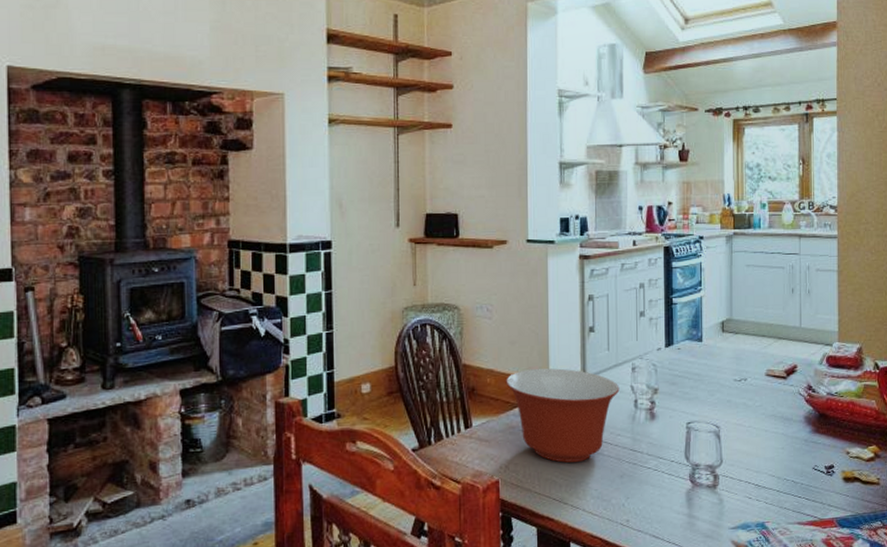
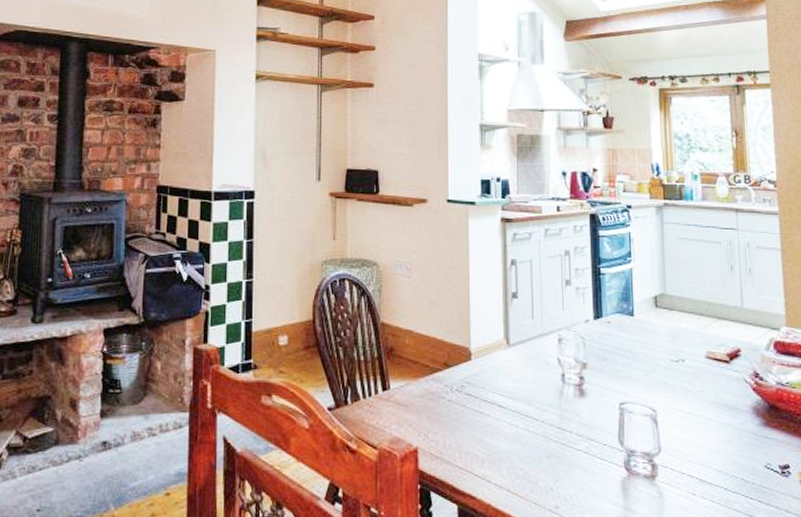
mixing bowl: present [506,368,620,463] -> none [425,333,546,438]

